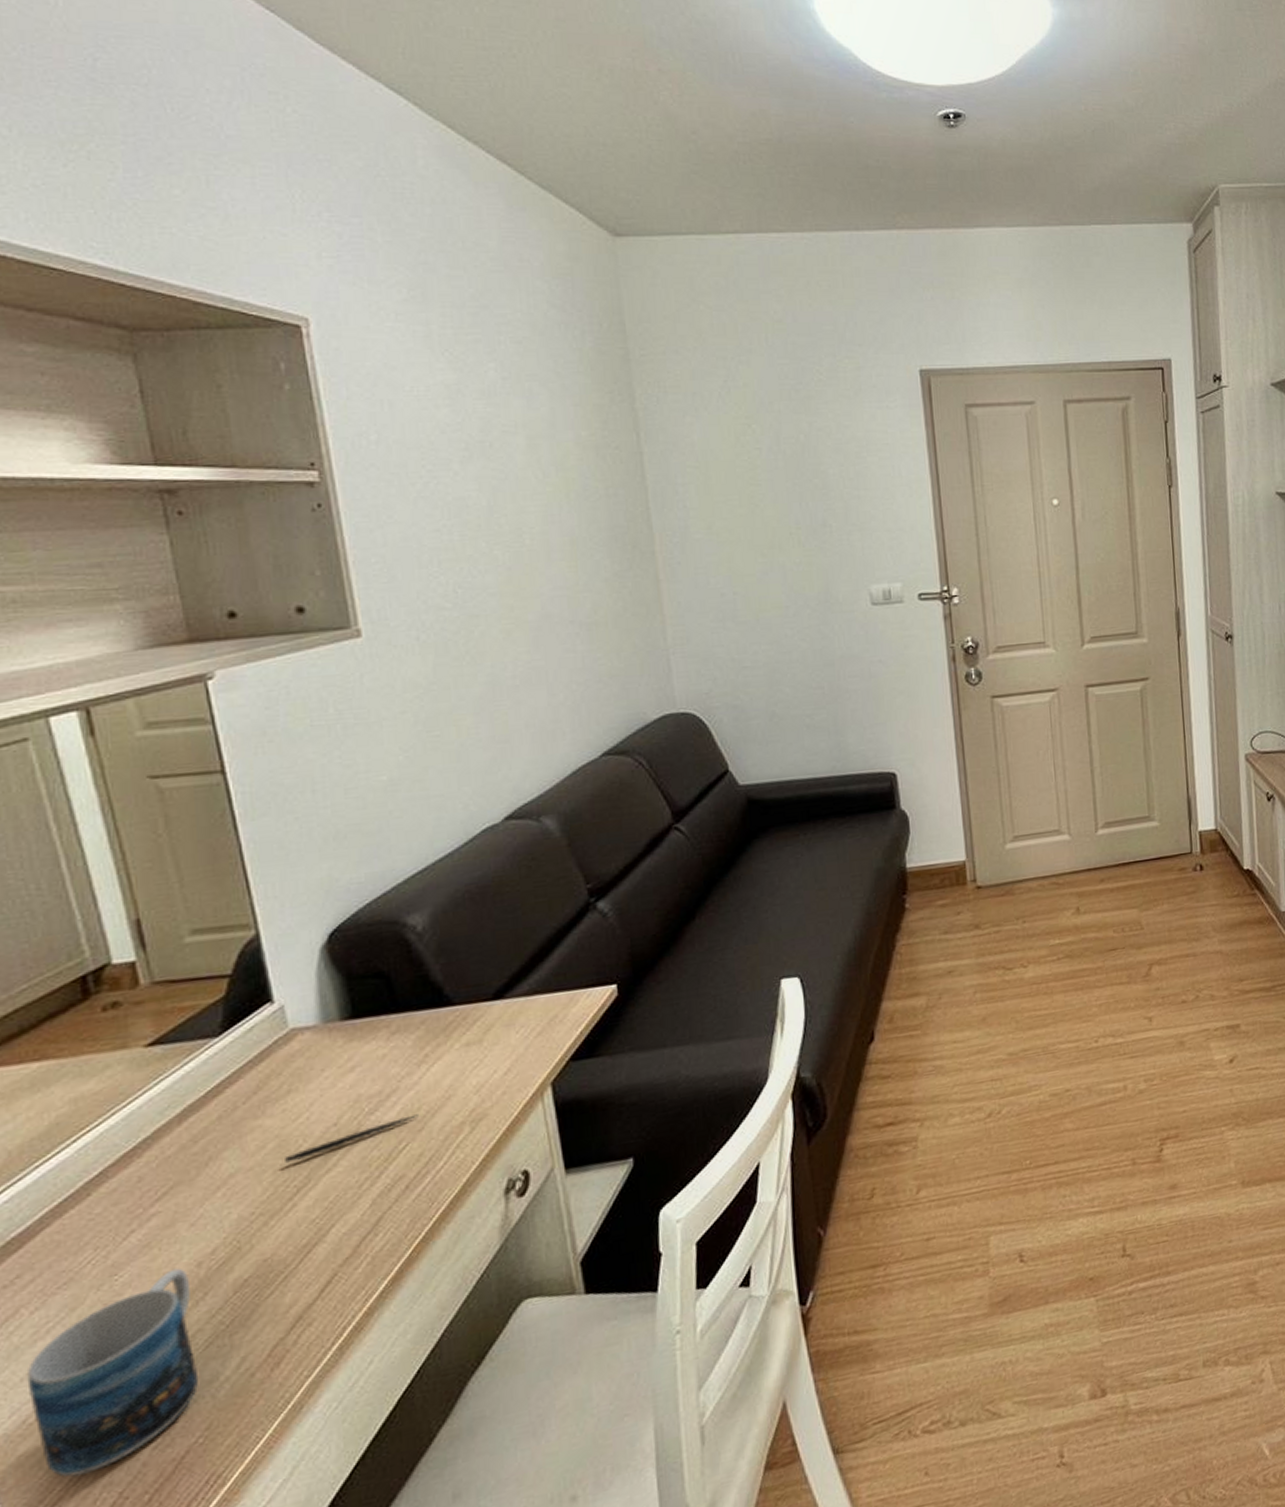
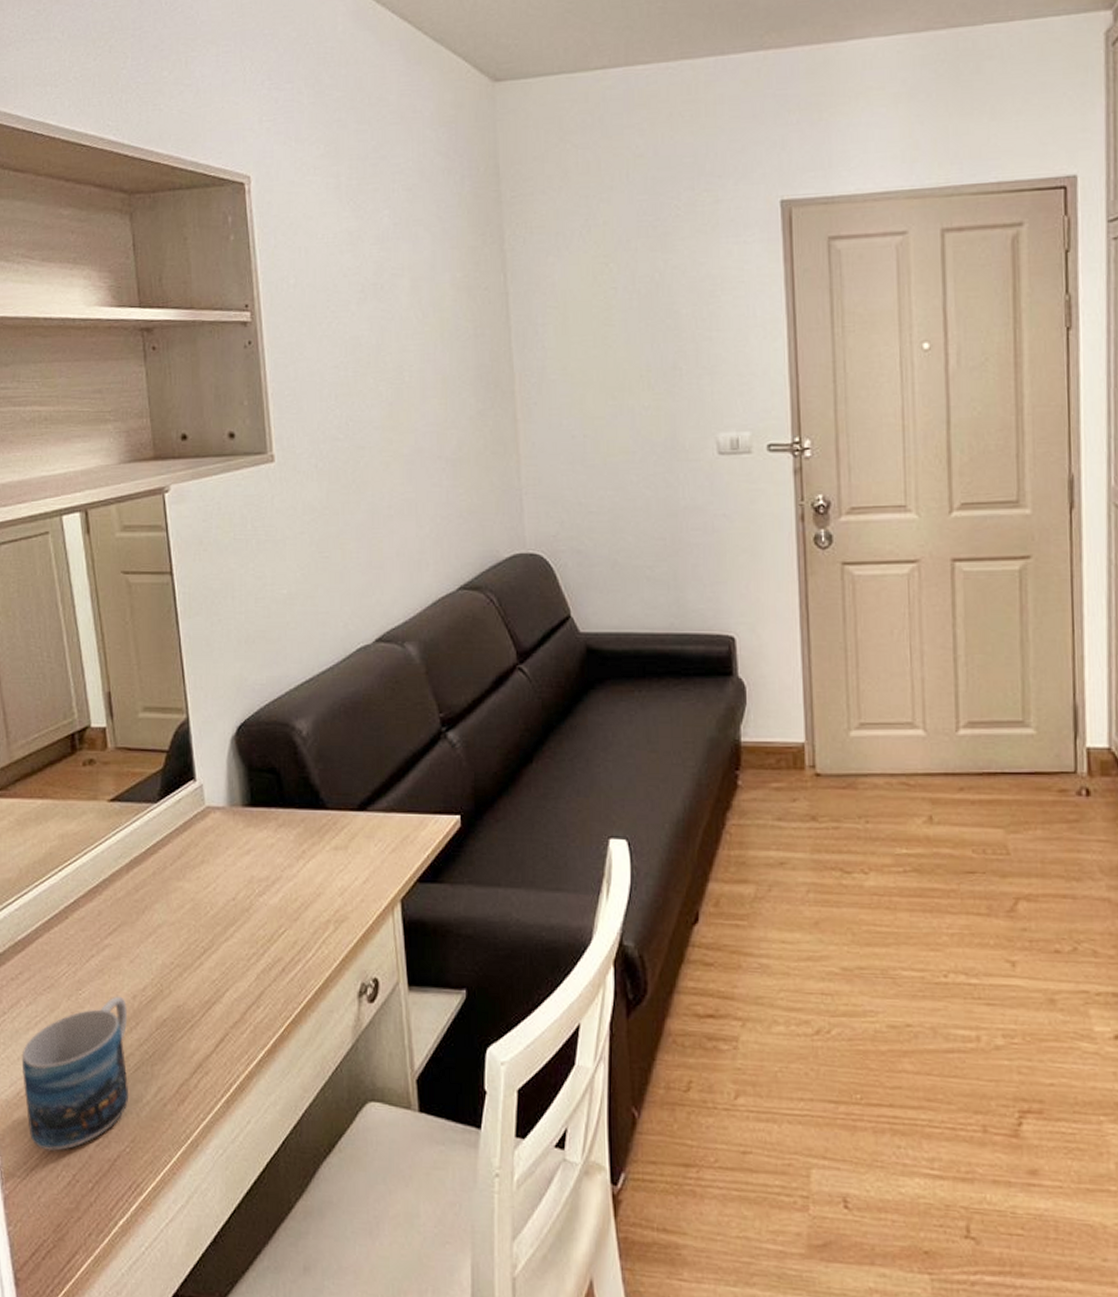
pen: present [285,1114,418,1163] -> none [197,904,295,925]

